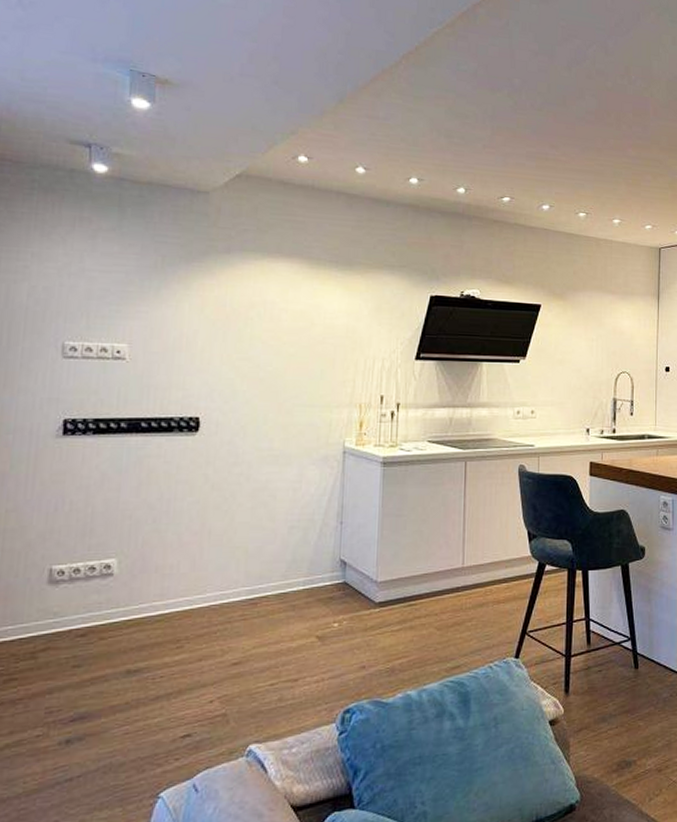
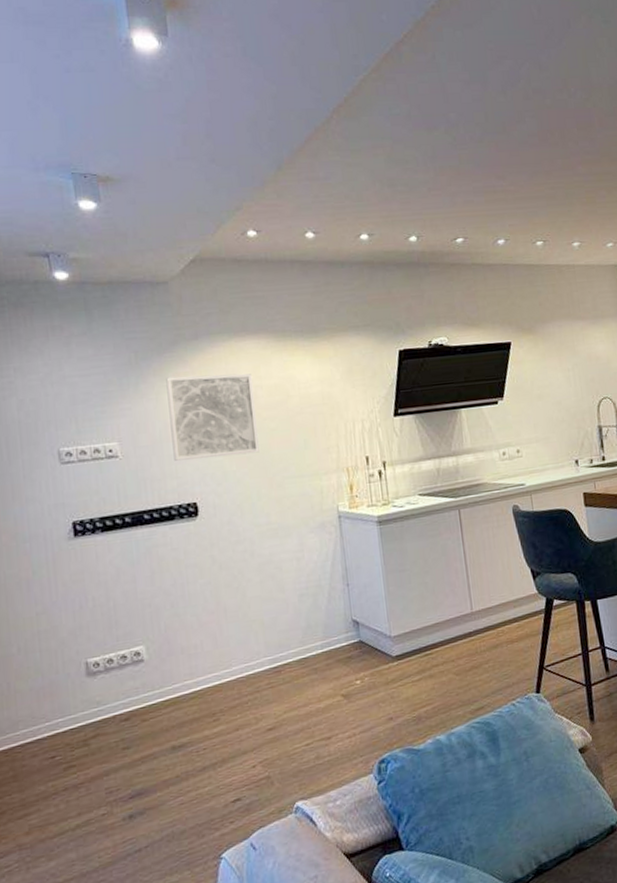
wall art: none [183,287,280,376] -> present [166,373,259,461]

